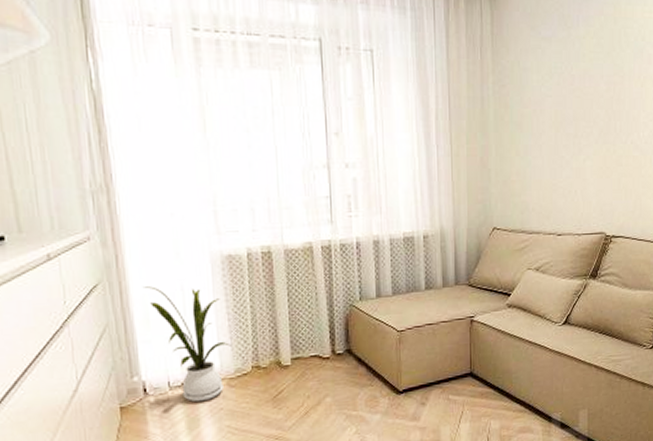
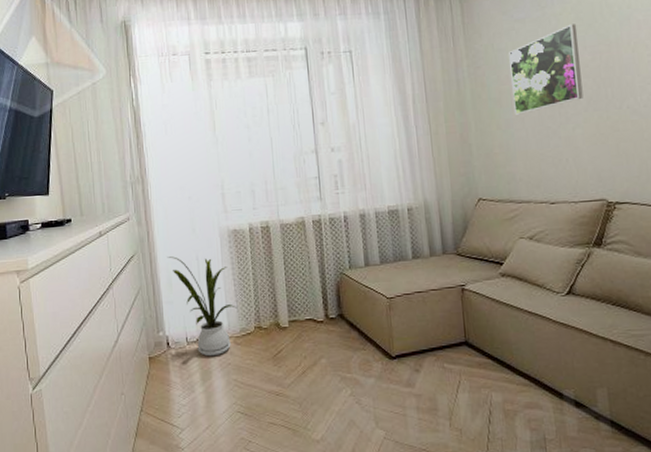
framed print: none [533,50,597,142] -> present [509,24,584,115]

